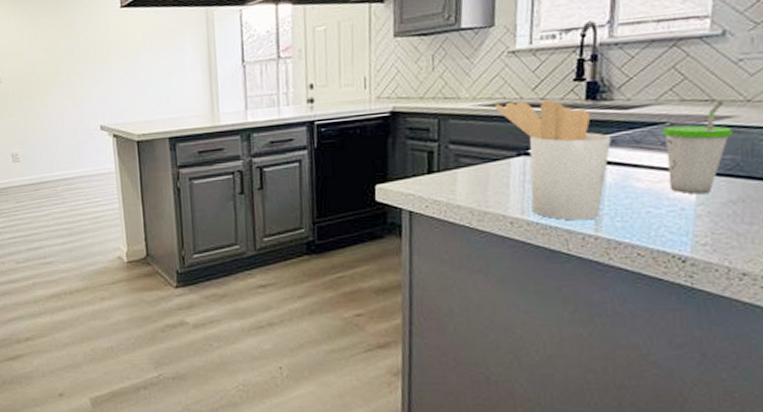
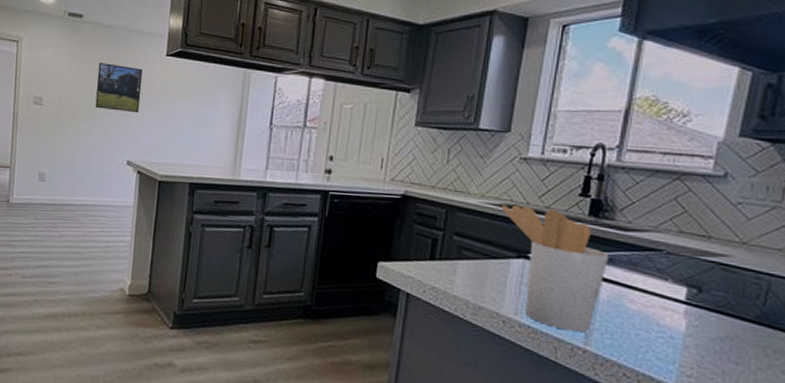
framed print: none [51,26,103,77] -> present [95,63,143,113]
cup: present [661,100,734,195] -> none [658,238,727,327]

